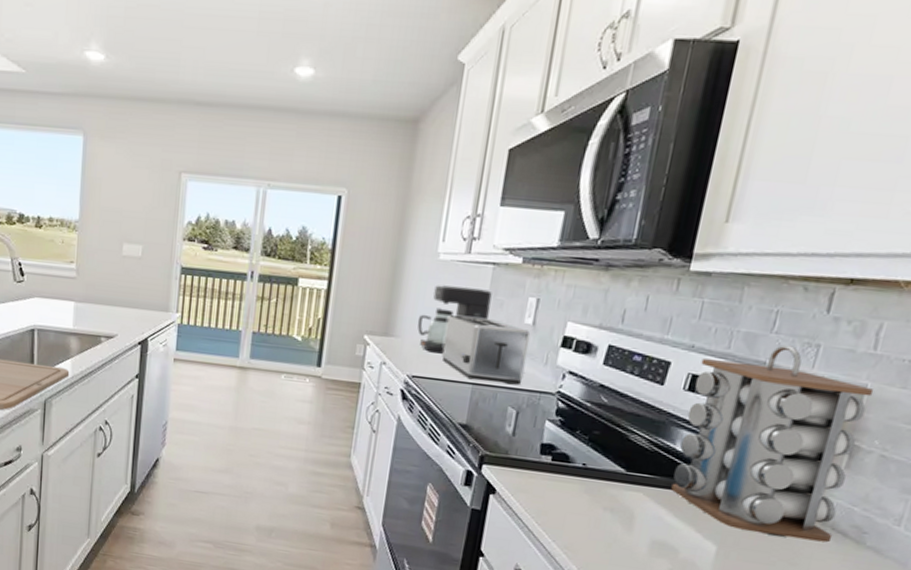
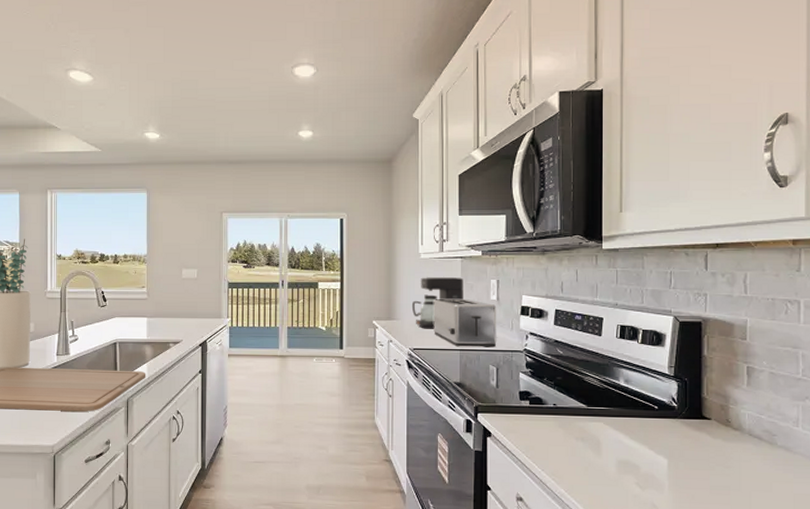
spice rack: present [671,345,874,543] -> none [623,296,753,447]

